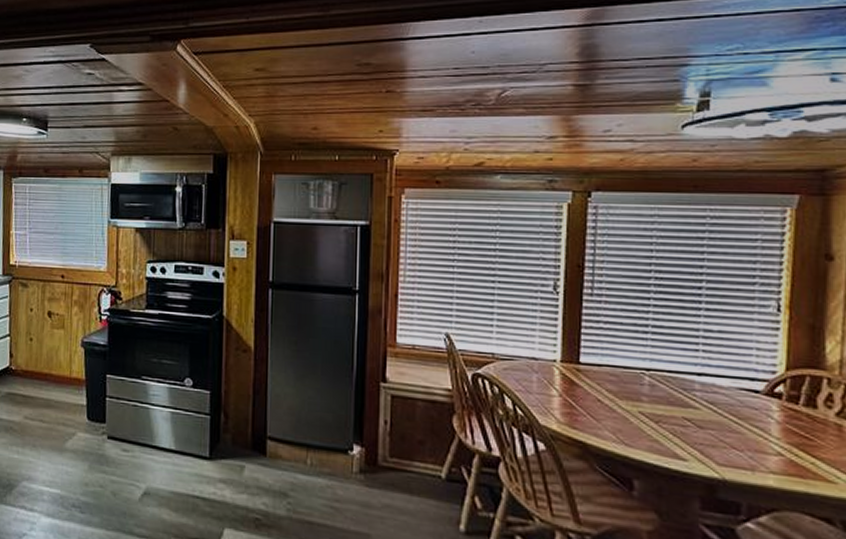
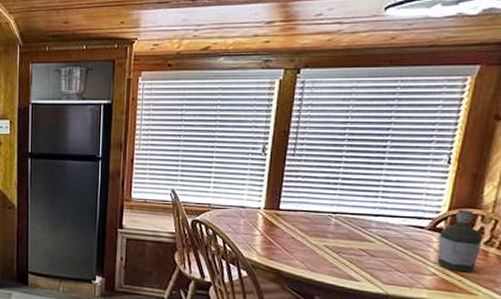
bottle: none [779,369,834,453] -> present [437,209,483,273]

